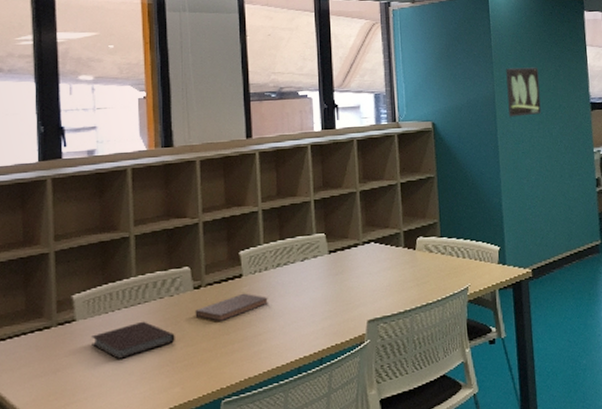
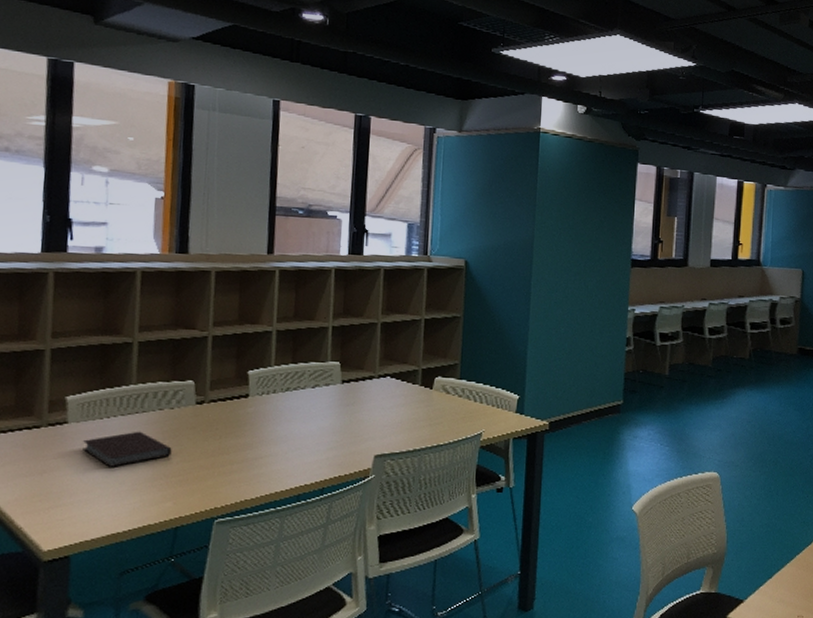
book: present [195,293,268,322] -> none [195,414,274,441]
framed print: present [506,67,541,117] -> none [546,213,582,265]

